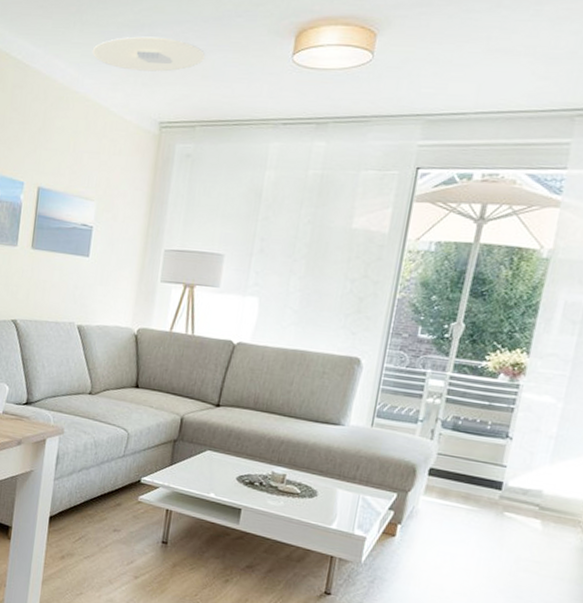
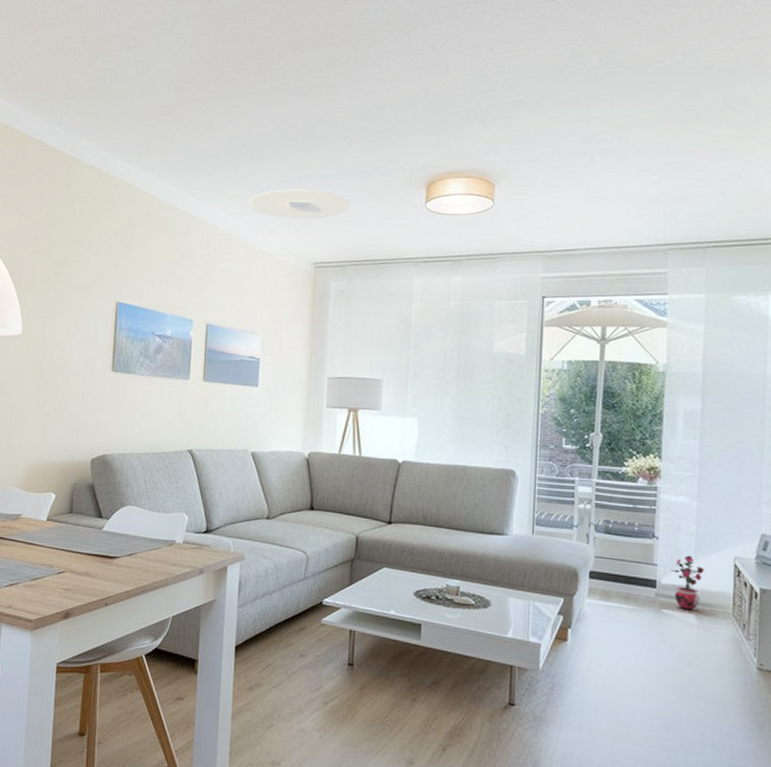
potted plant: none [520,458,559,516] -> present [670,555,704,611]

